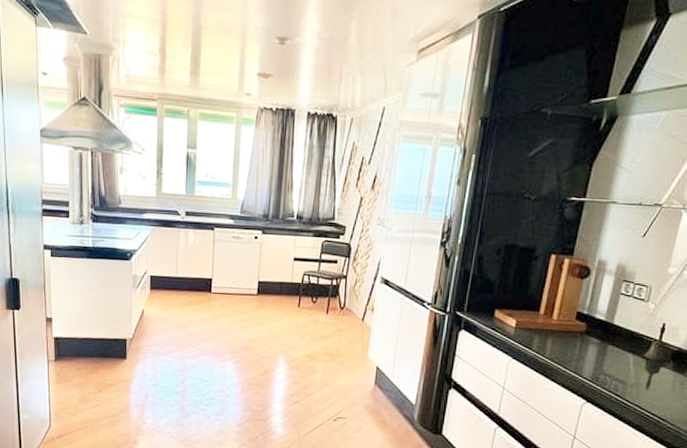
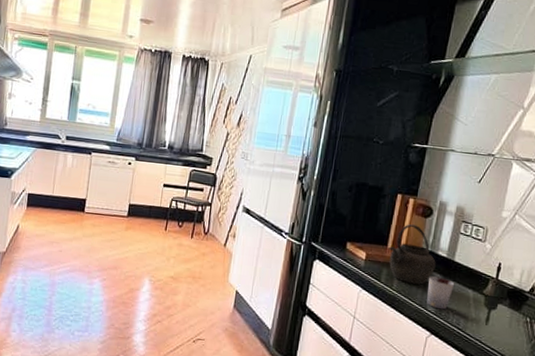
kettle: none [541,287,593,351] -> present [388,224,436,285]
cup: none [582,341,614,376] -> present [427,276,455,310]

